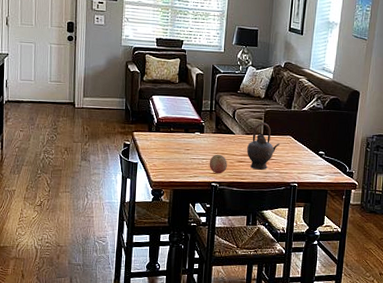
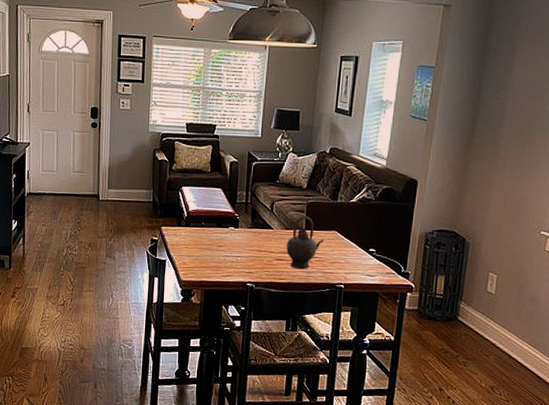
fruit: present [209,154,227,174] -> none [244,251,264,274]

